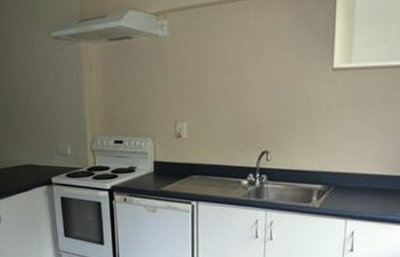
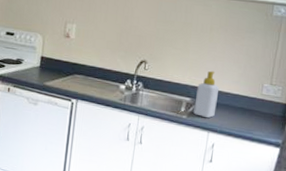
soap bottle: none [327,152,354,205] -> present [193,71,220,119]

